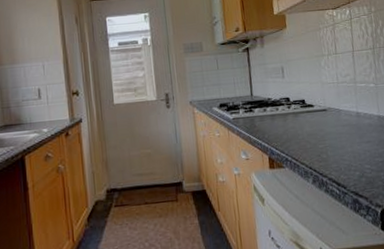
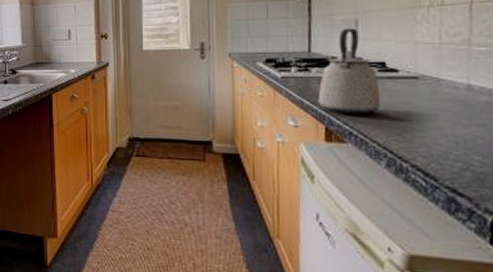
kettle: none [261,74,305,145] -> present [318,28,381,115]

